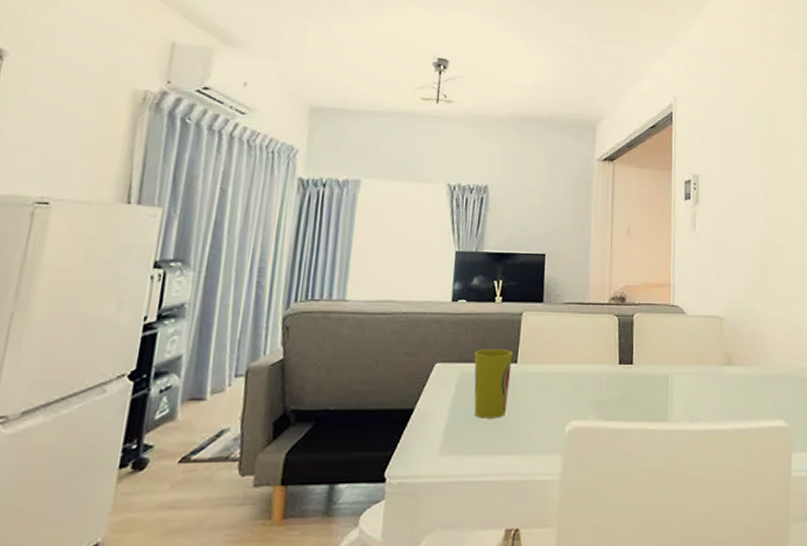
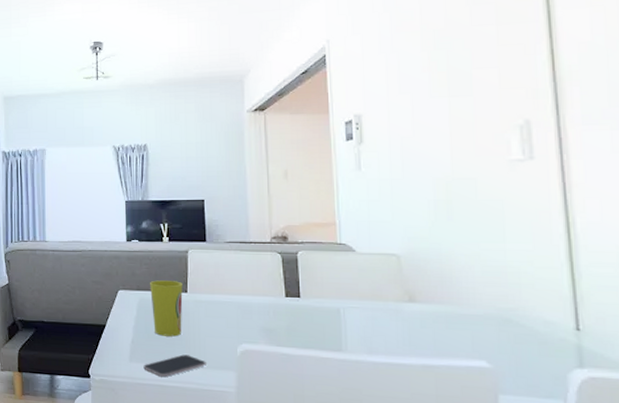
smartphone: none [456,439,531,471] -> present [143,354,206,378]

